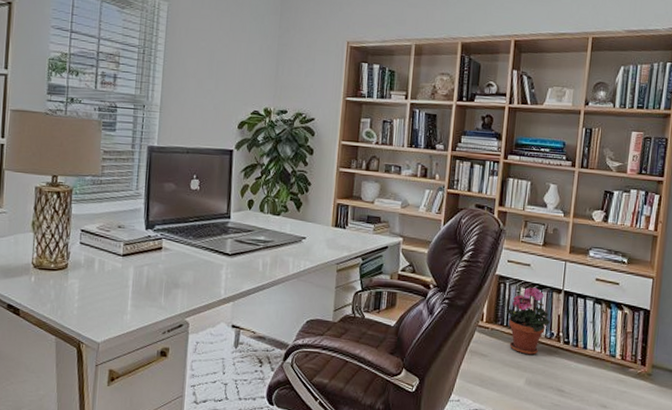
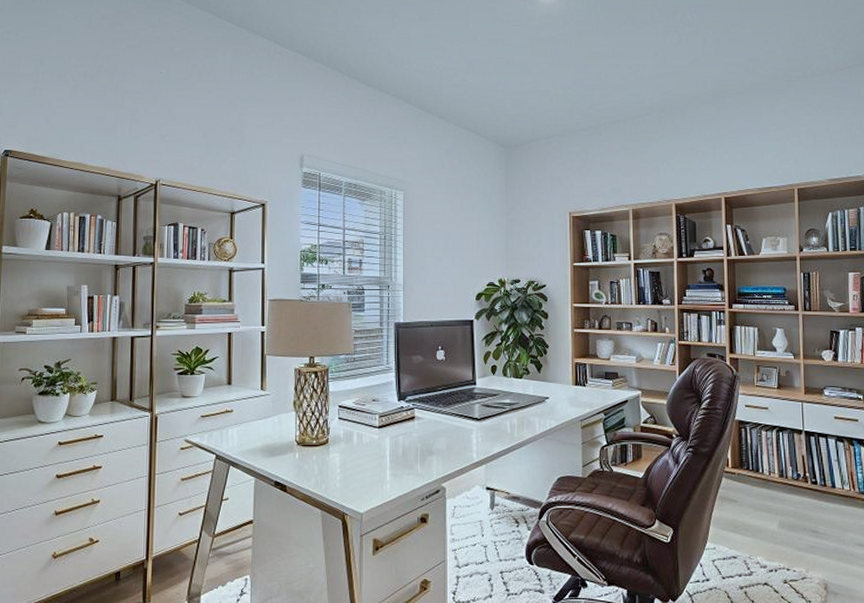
potted plant: present [506,287,550,356] -> none [750,429,795,498]

